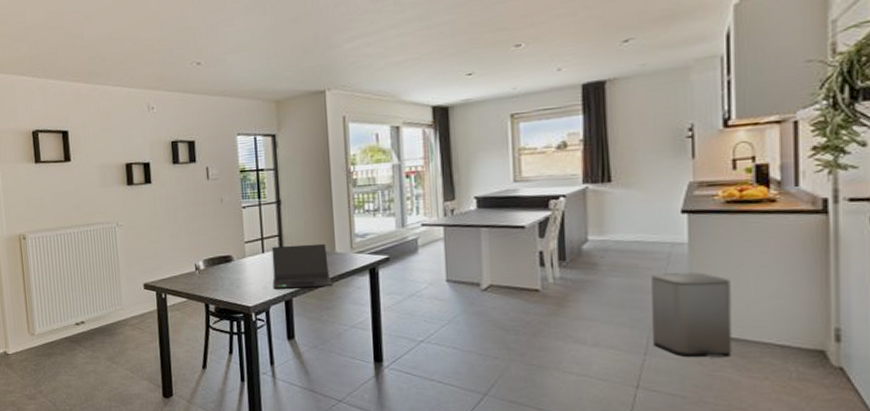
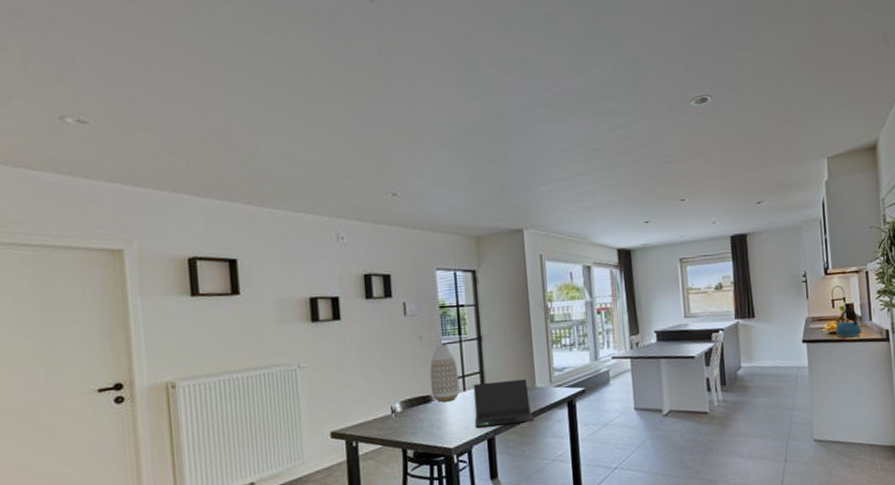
vase: none [230,207,259,262] -> present [430,344,460,402]
pedal bin: present [651,272,732,359] -> none [786,390,841,461]
kettle: none [735,170,781,209] -> present [835,308,862,338]

